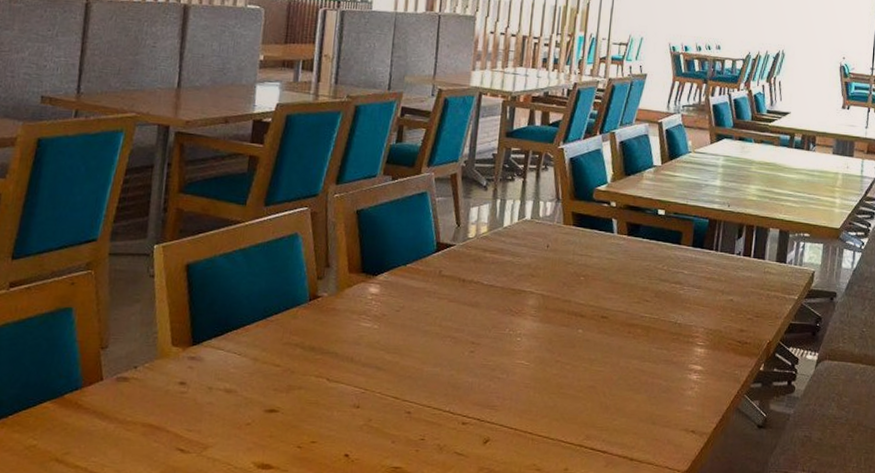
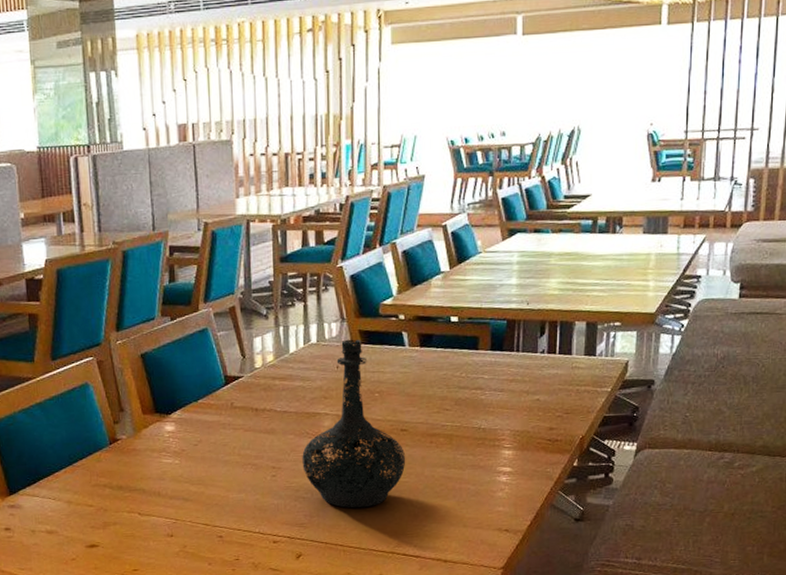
bottle: none [502,219,604,395] -> present [302,339,406,508]

